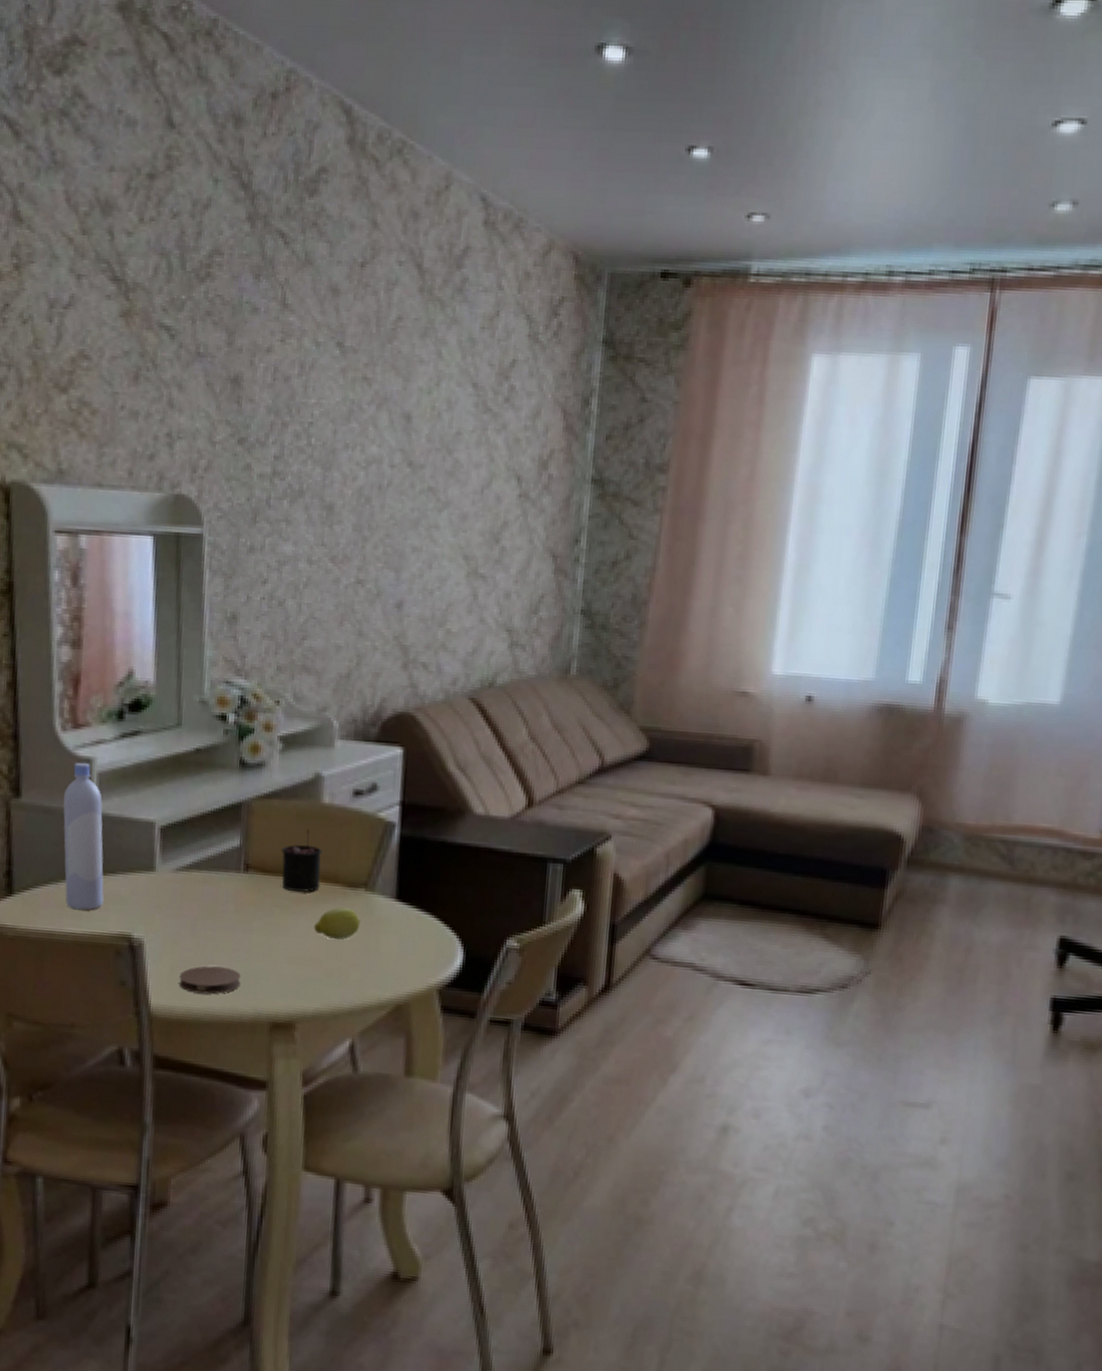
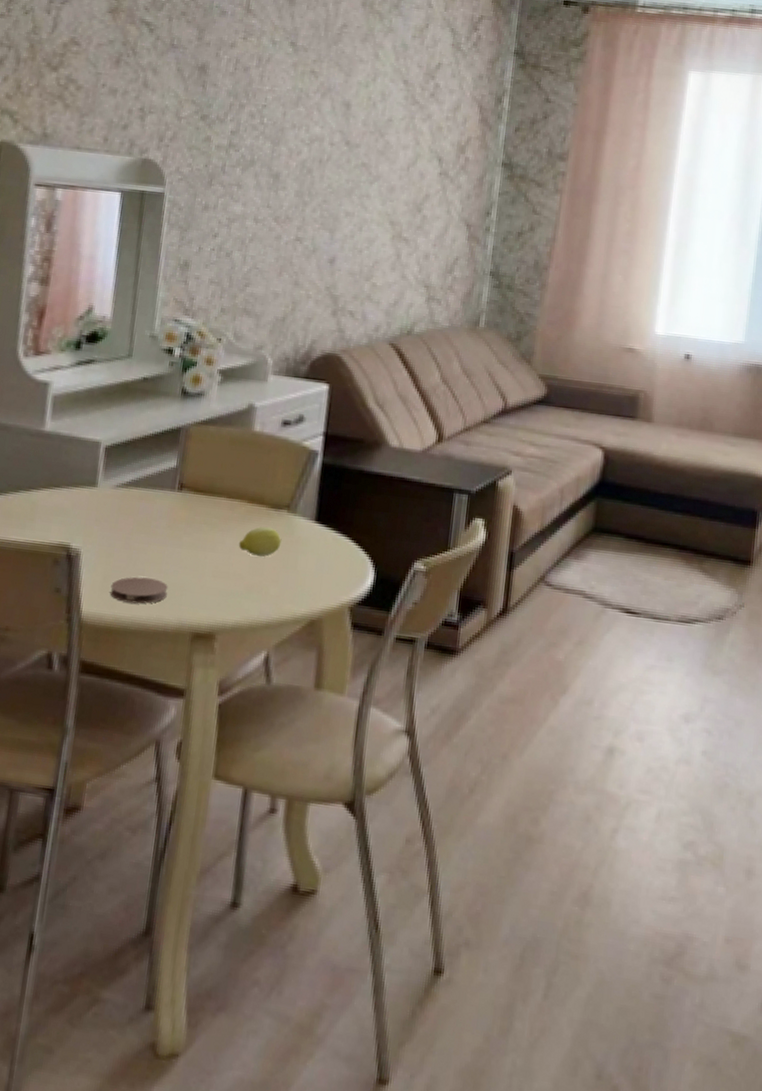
bottle: present [63,762,104,911] -> none [11,385,55,521]
candle: present [281,829,322,892] -> none [212,454,251,512]

